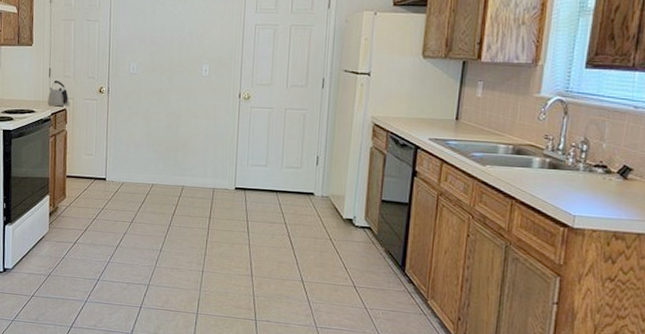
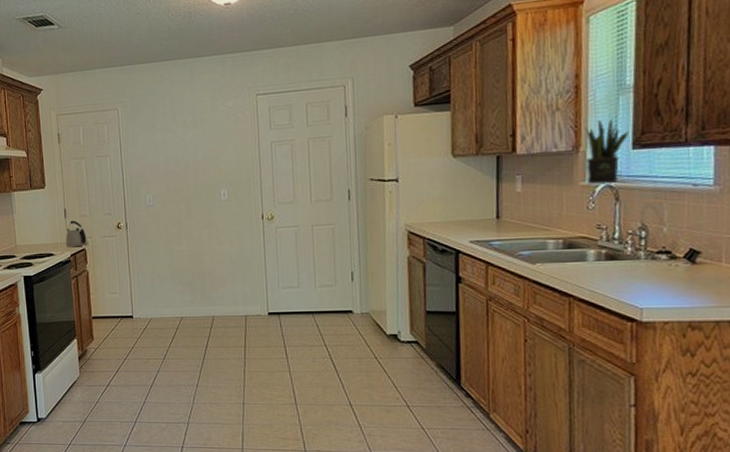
potted plant: none [542,38,585,98] -> present [585,119,630,185]

